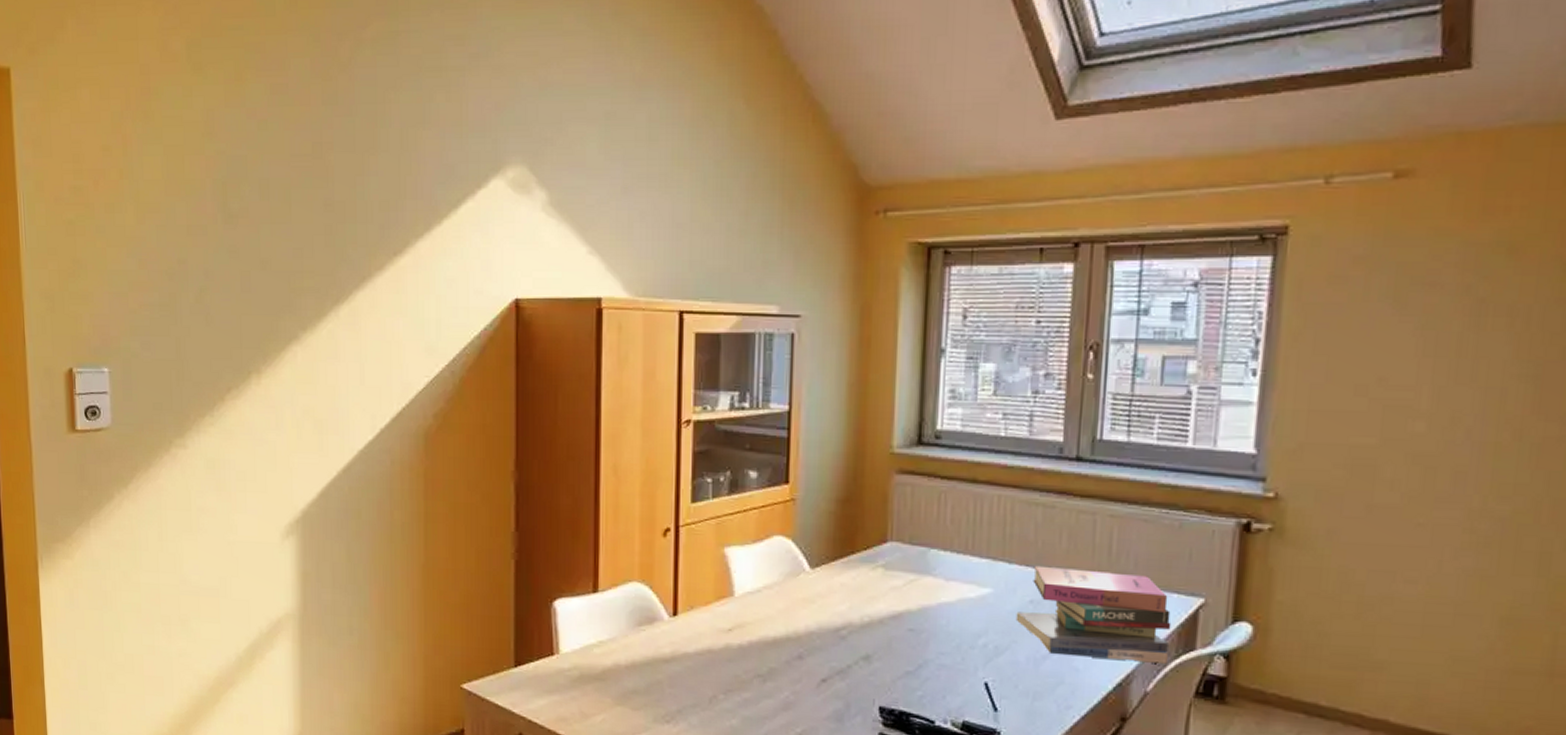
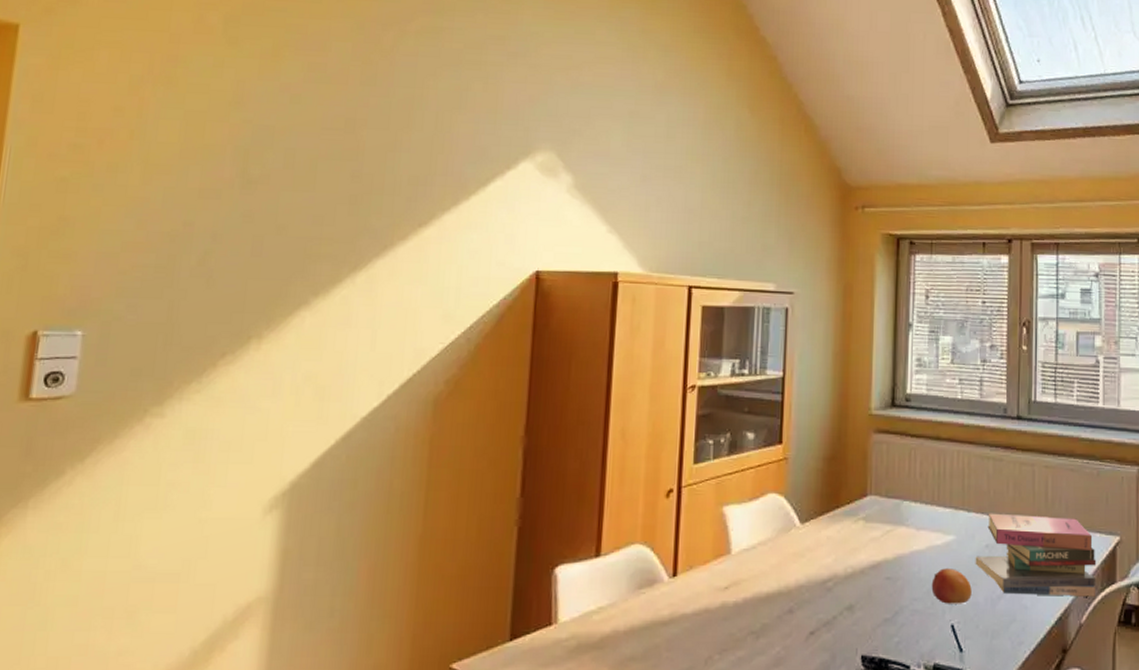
fruit: none [962,623,1011,662] -> present [931,568,972,604]

